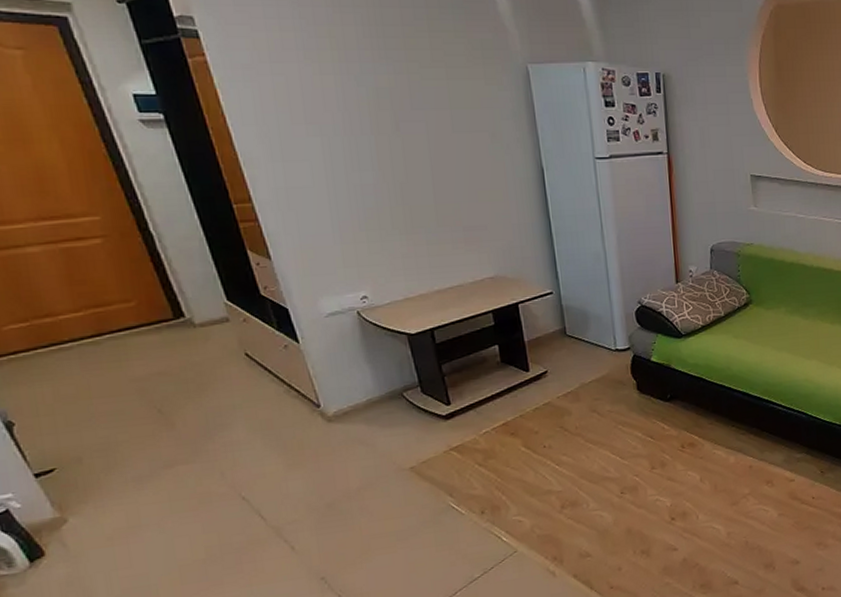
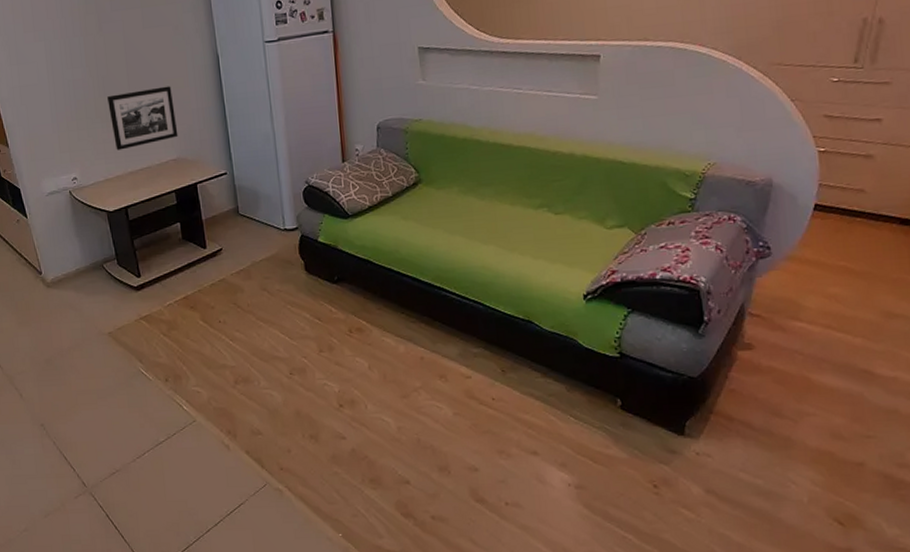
picture frame: none [407,198,496,267] -> present [107,86,178,151]

